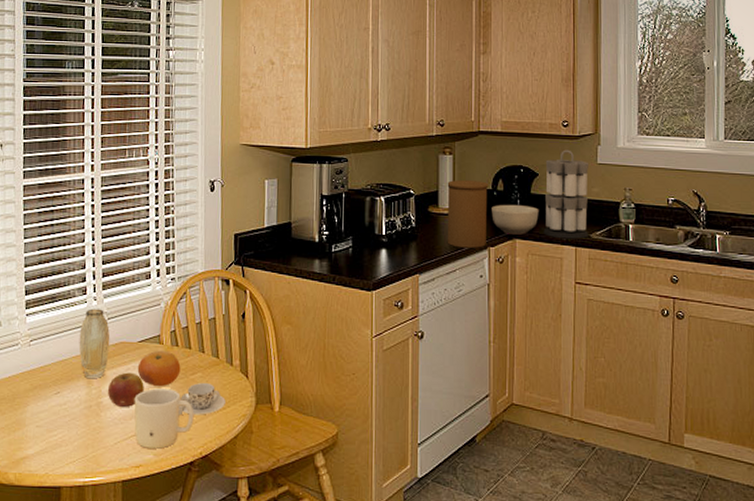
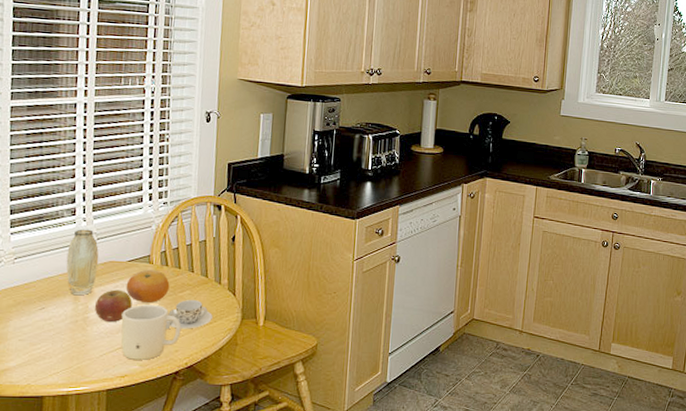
canister: present [447,180,488,248] -> none [426,123,466,185]
bowl: present [491,204,539,235] -> none [467,146,508,174]
spice rack: present [543,149,589,239] -> none [510,101,553,180]

